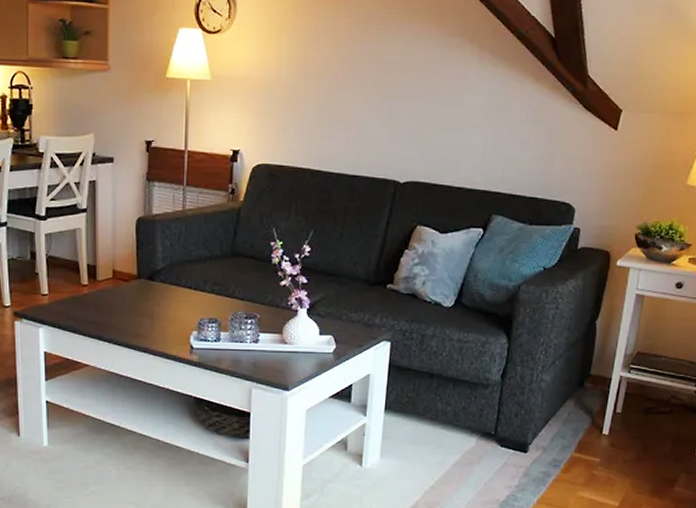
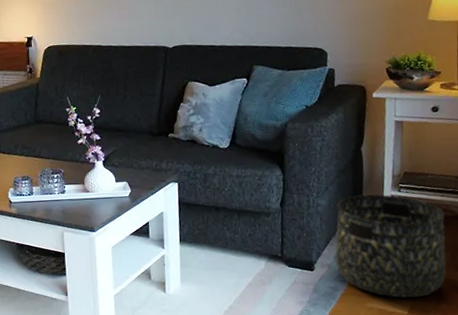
basket: none [551,373,673,489] -> present [335,194,446,298]

